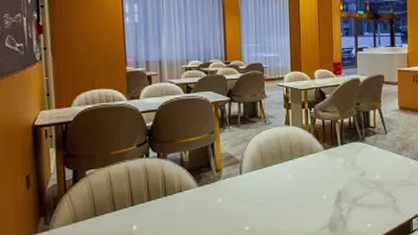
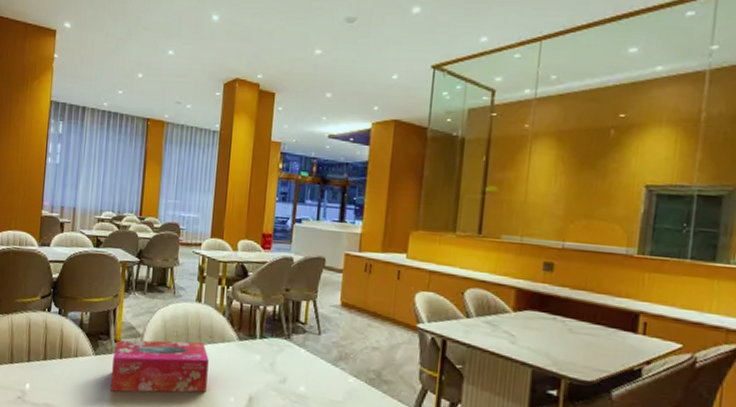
tissue box: none [216,157,303,214] -> present [111,339,209,393]

